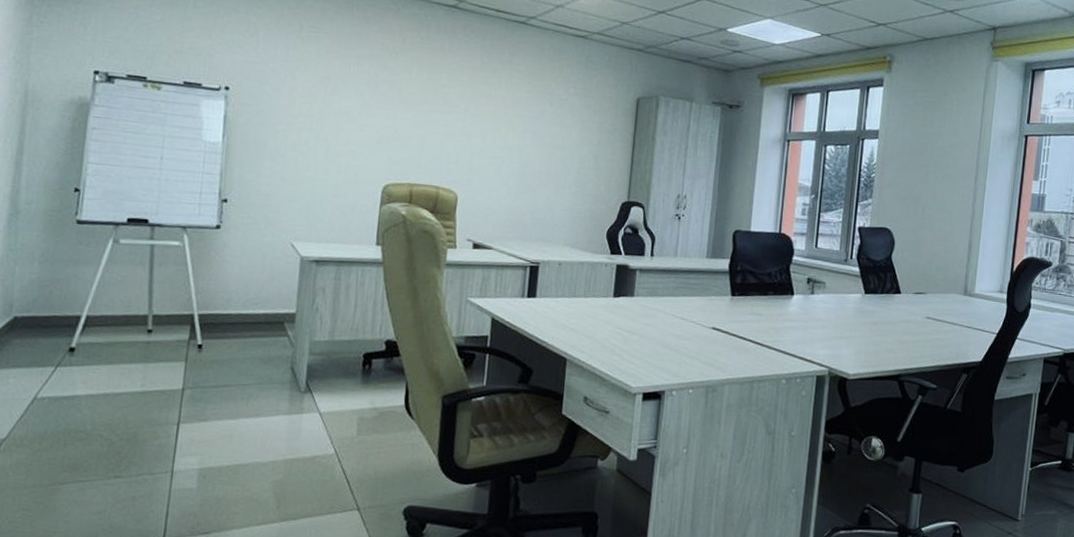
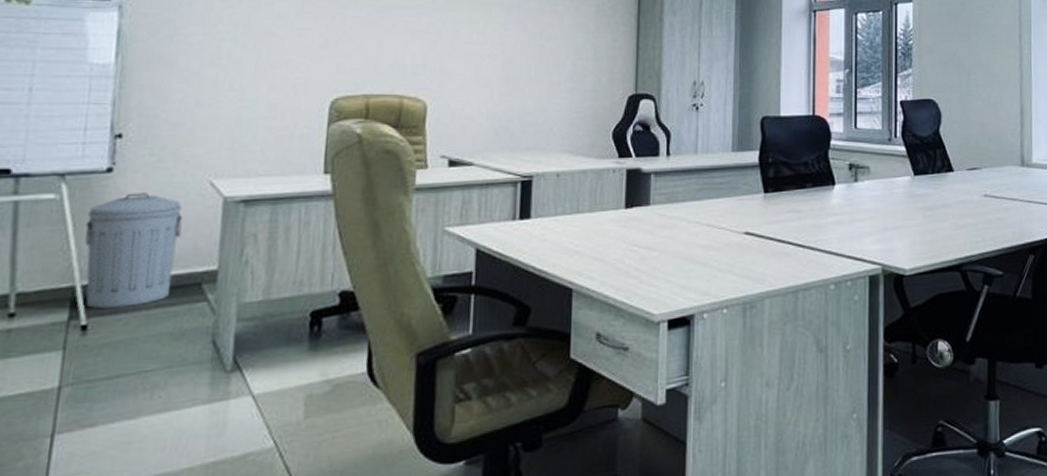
trash can: none [200,246,271,334] -> present [85,193,183,308]

